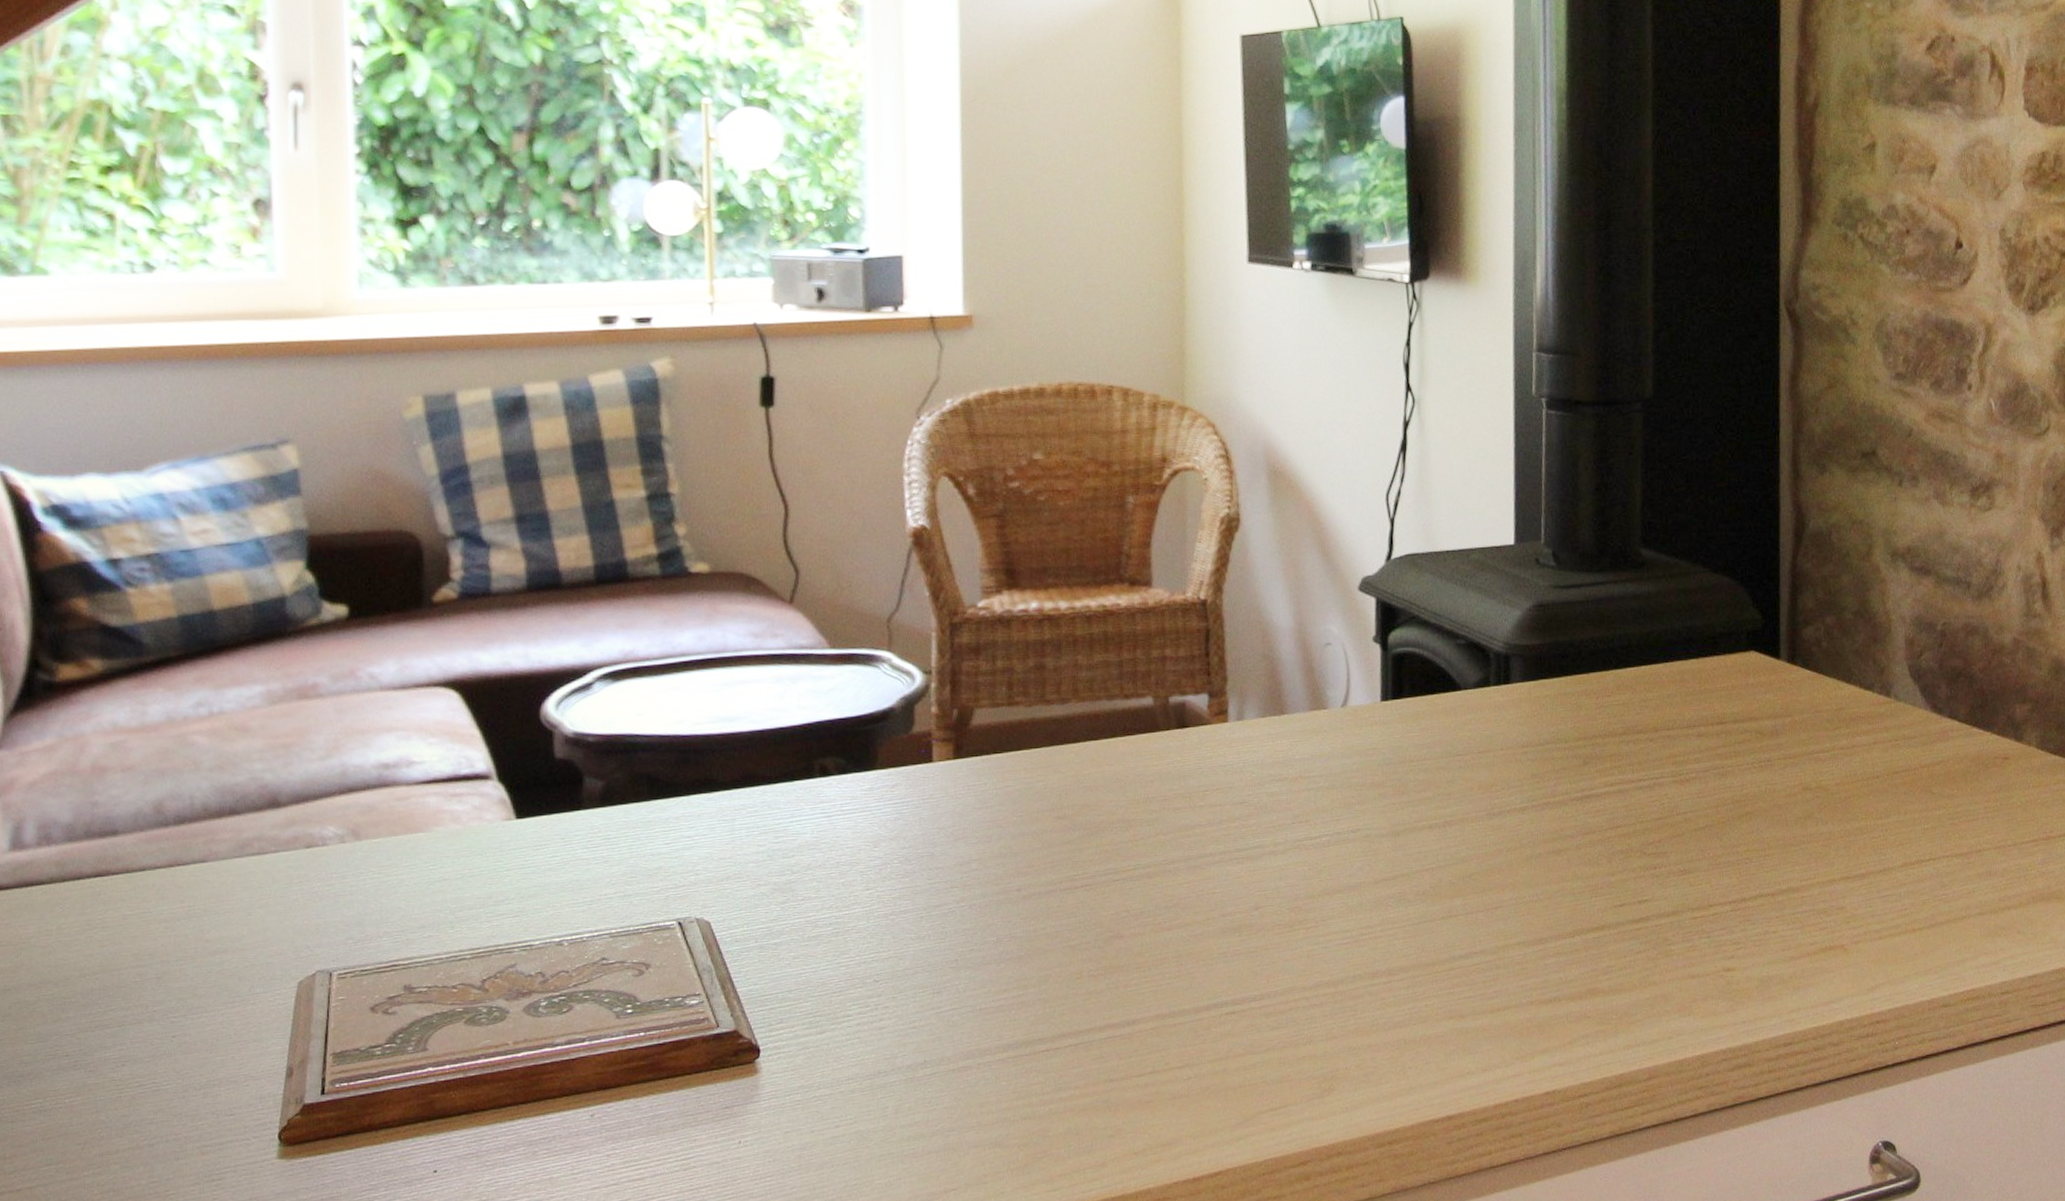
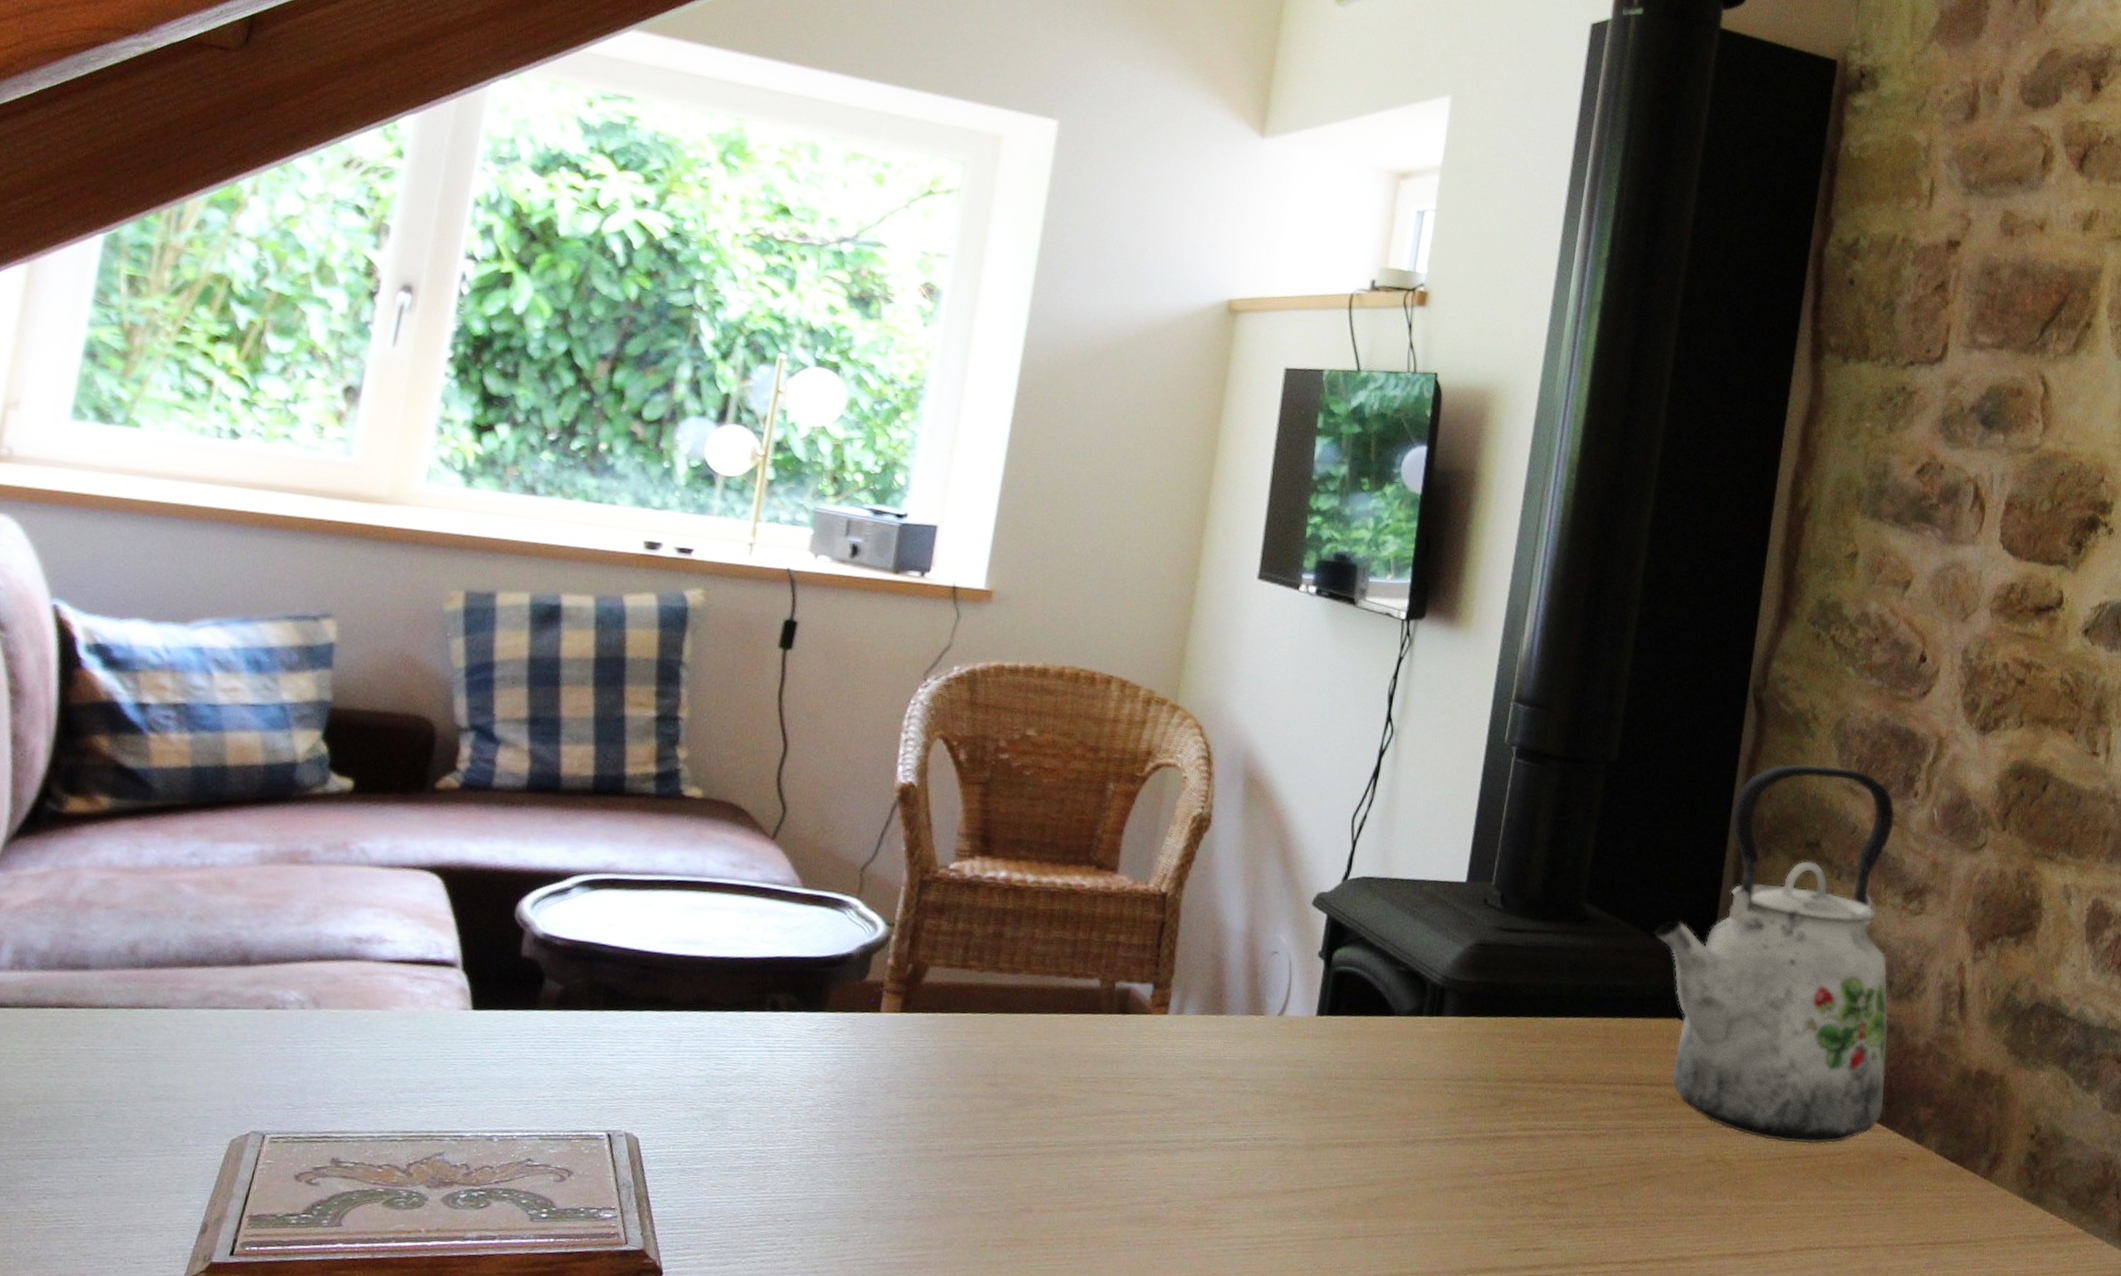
kettle: none [1716,370,1978,760] -> present [1654,764,1896,1144]

